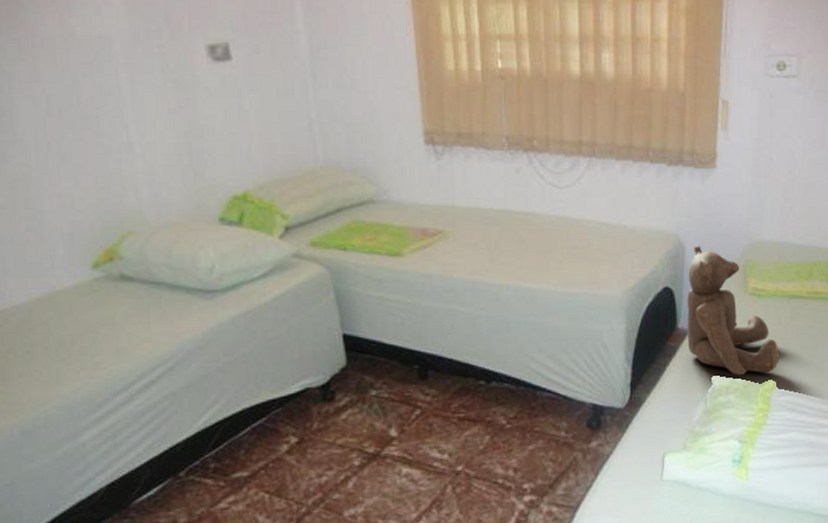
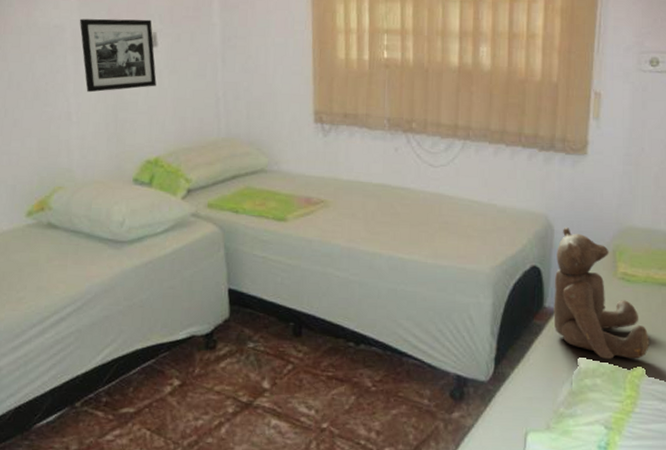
picture frame: none [129,26,235,118] -> present [79,18,157,93]

